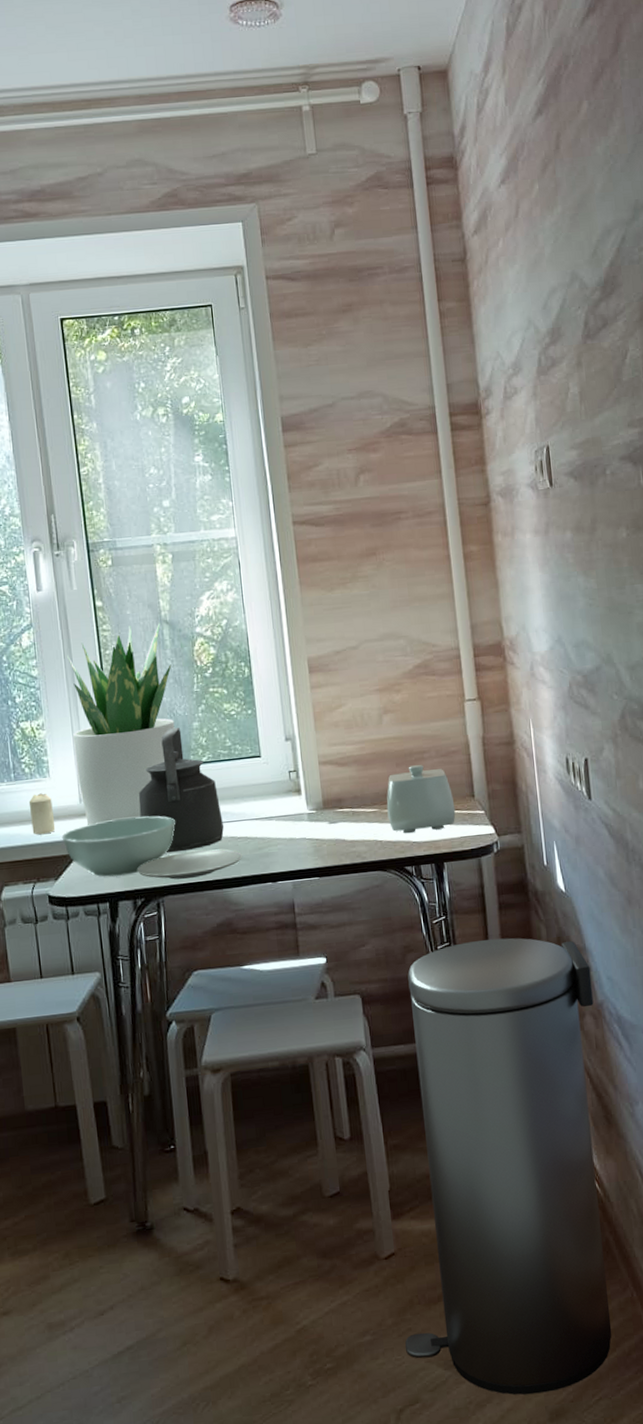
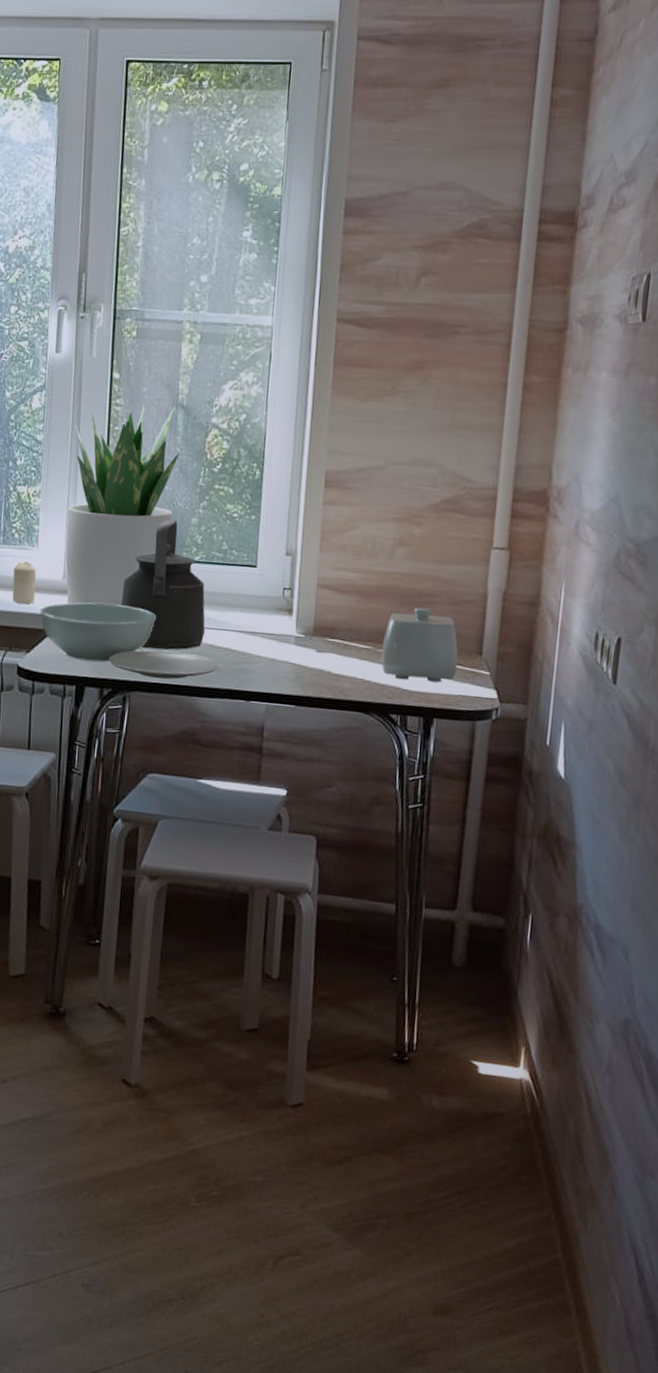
pedal bin: present [405,937,612,1395] -> none [296,807,576,1287]

